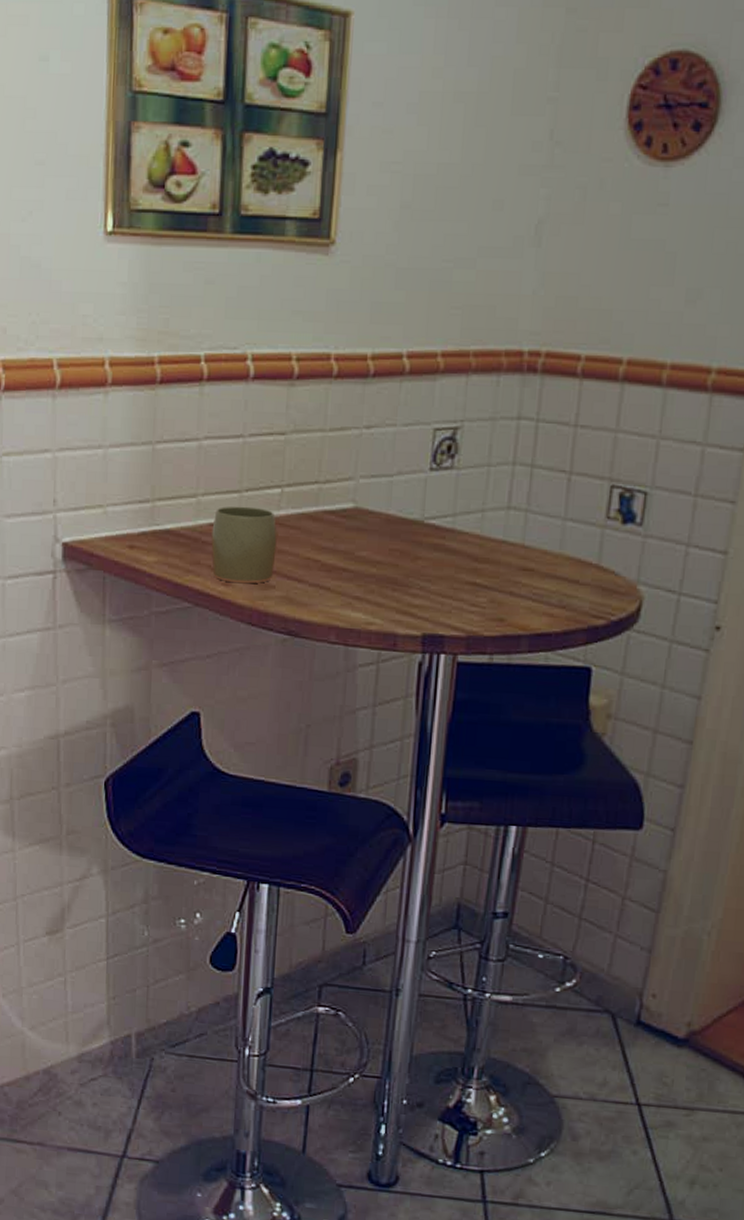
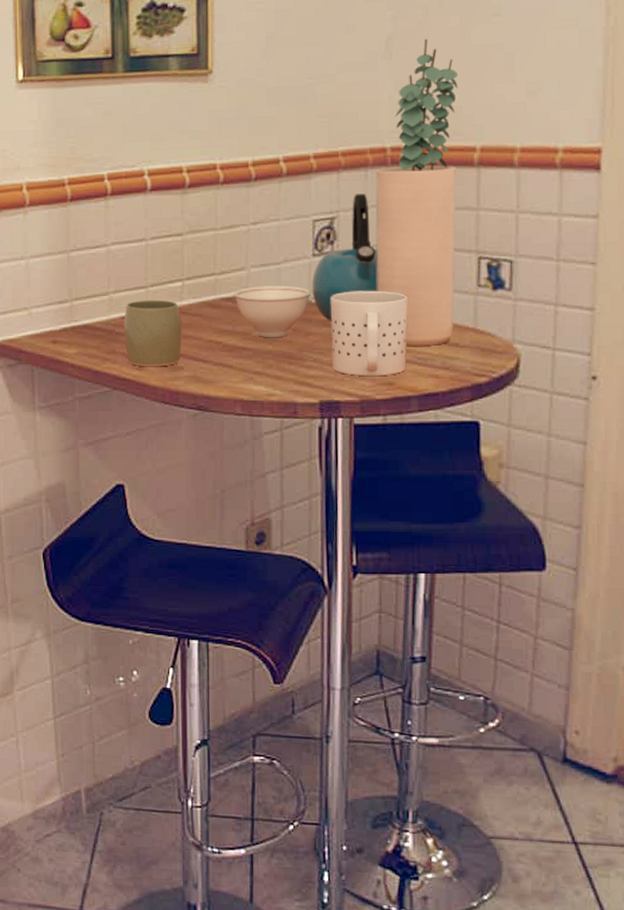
bowl: none [338,499,425,560] -> present [234,285,312,337]
kettle: none [425,402,502,546] -> present [311,193,378,321]
mug: none [439,513,529,611] -> present [330,290,408,377]
vase: none [496,225,613,581] -> present [375,38,459,346]

